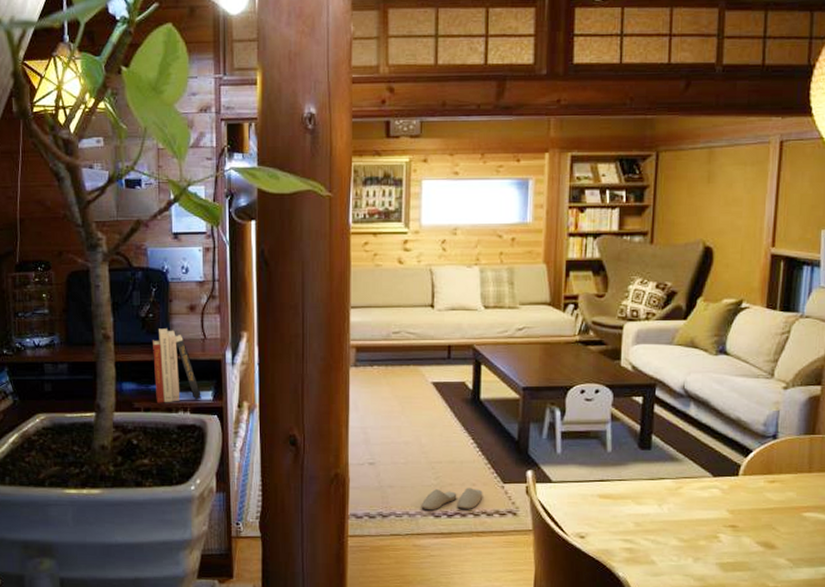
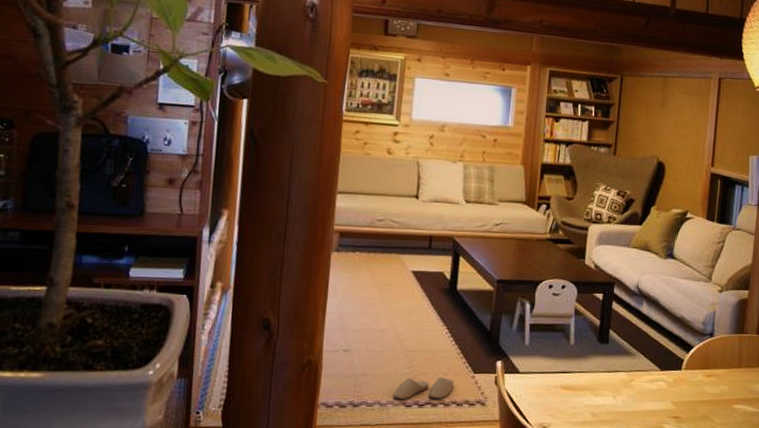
books: present [153,327,201,403] -> none [119,199,171,280]

